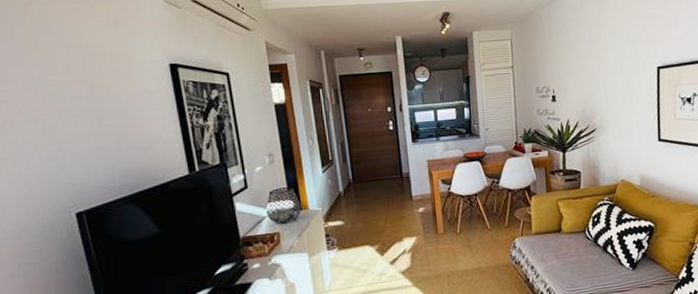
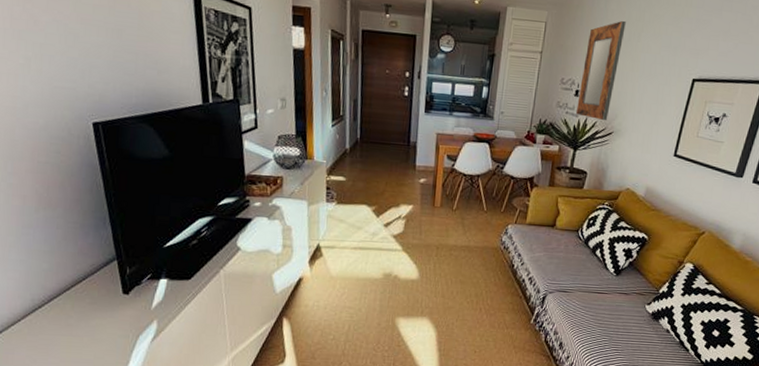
home mirror: none [553,26,588,120] -> present [576,20,626,120]

